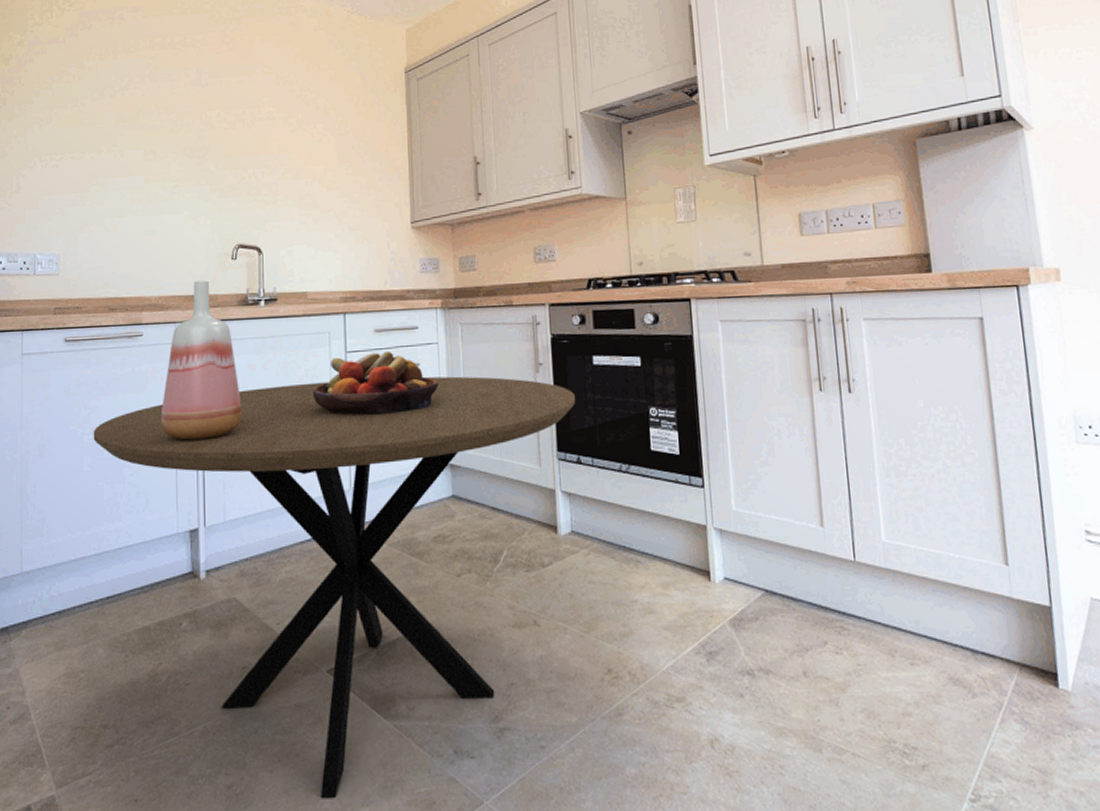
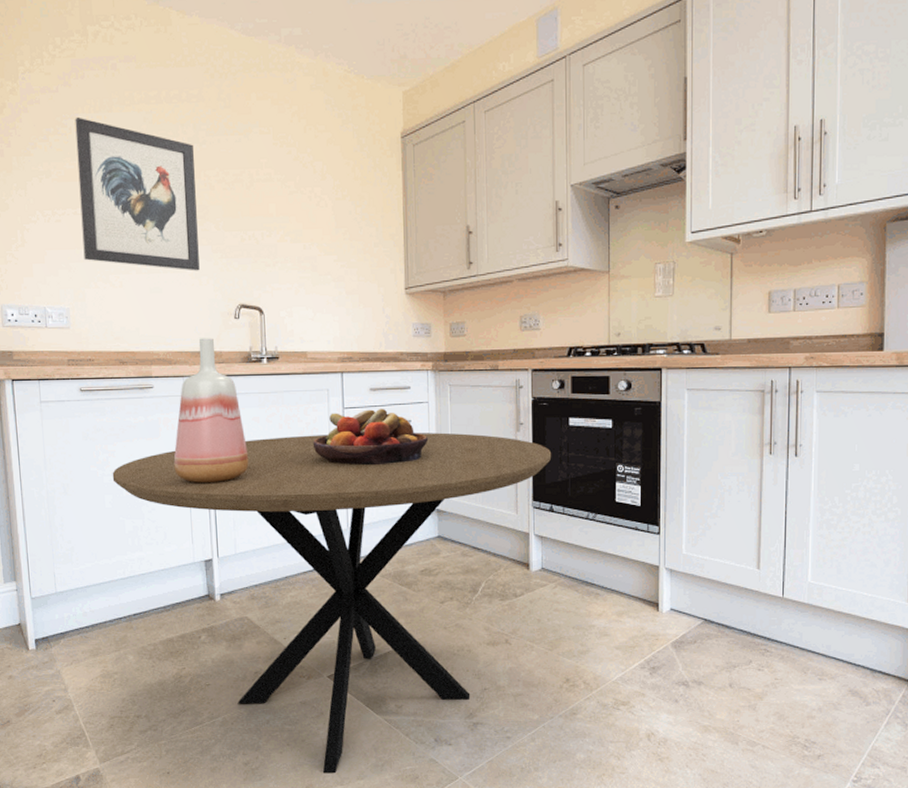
wall art: none [79,65,197,212] -> present [75,117,200,271]

